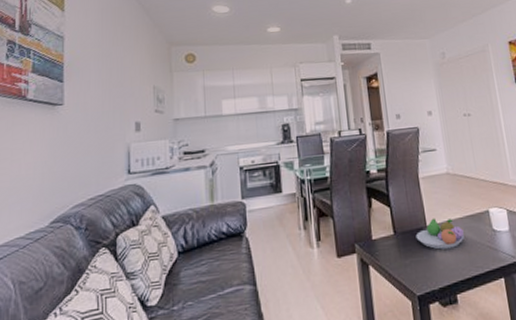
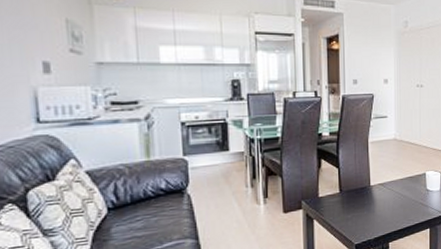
fruit bowl: present [415,218,464,250] -> none [359,178,402,206]

